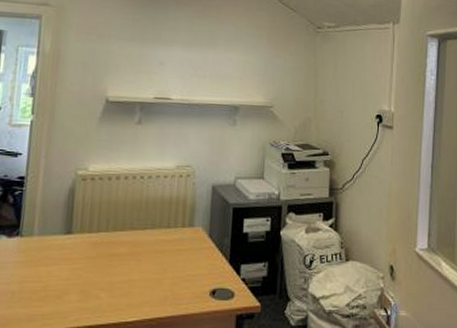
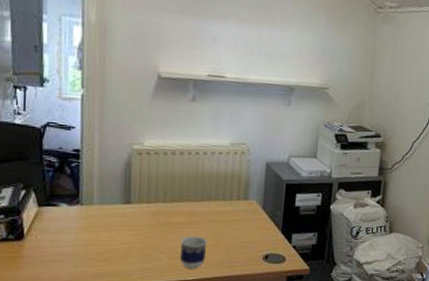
cup: none [121,269,151,308] -> present [180,235,208,269]

